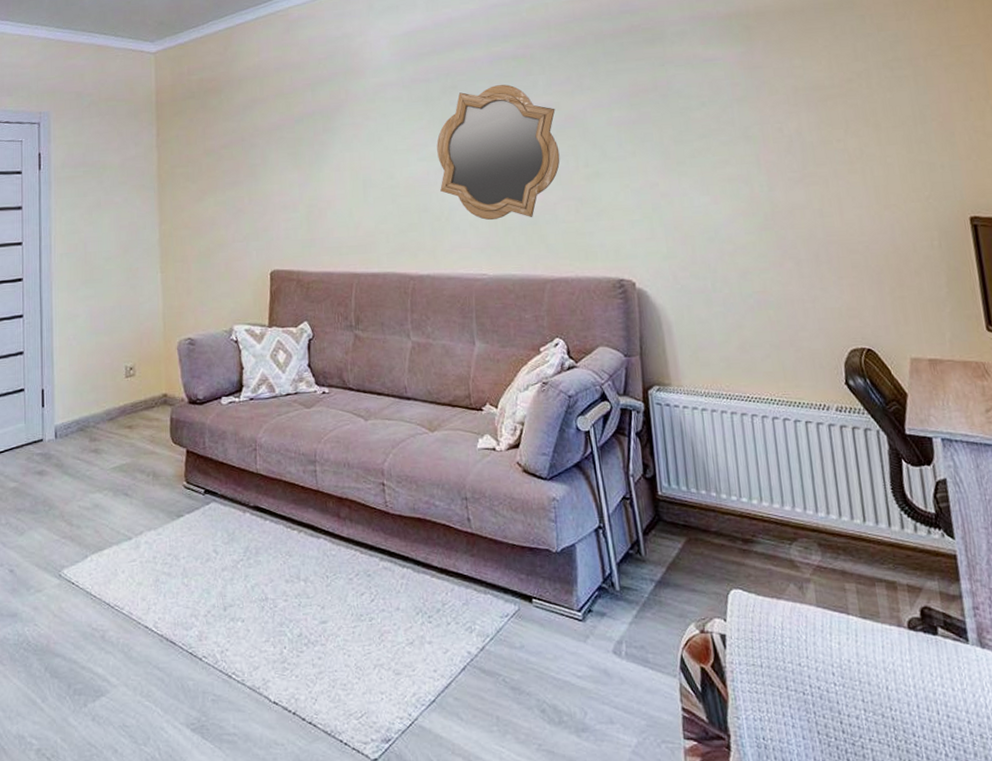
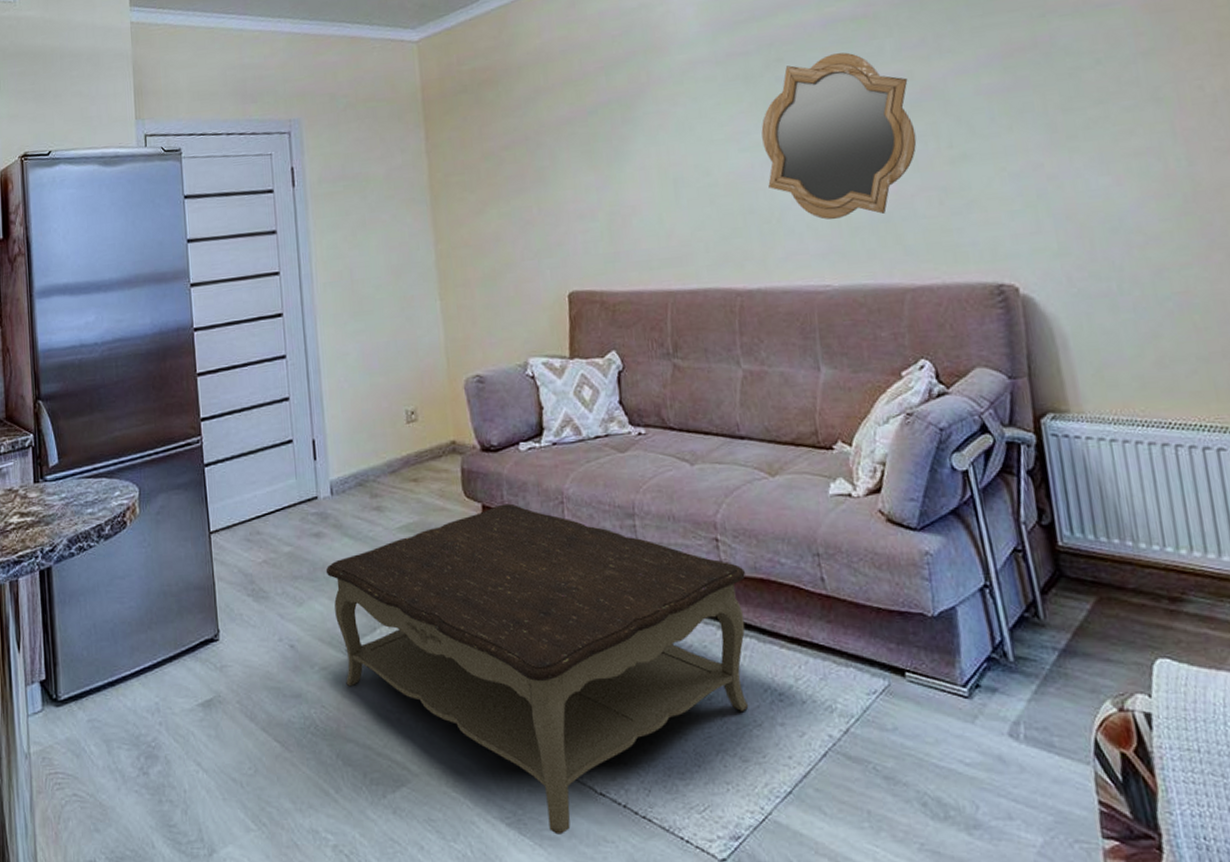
coffee table: none [46,449,405,738] -> present [325,503,749,835]

